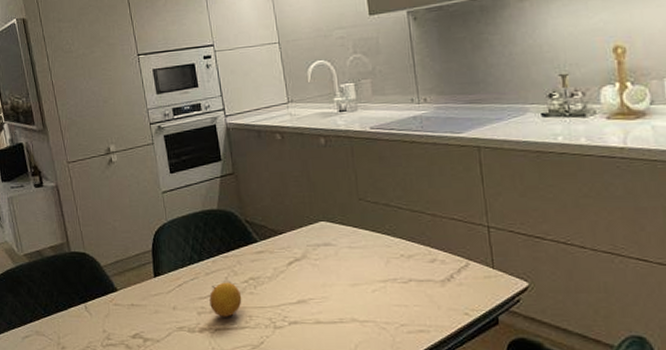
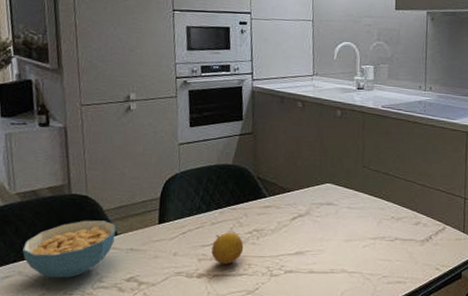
cereal bowl: none [36,277,116,337] -> present [22,220,116,279]

